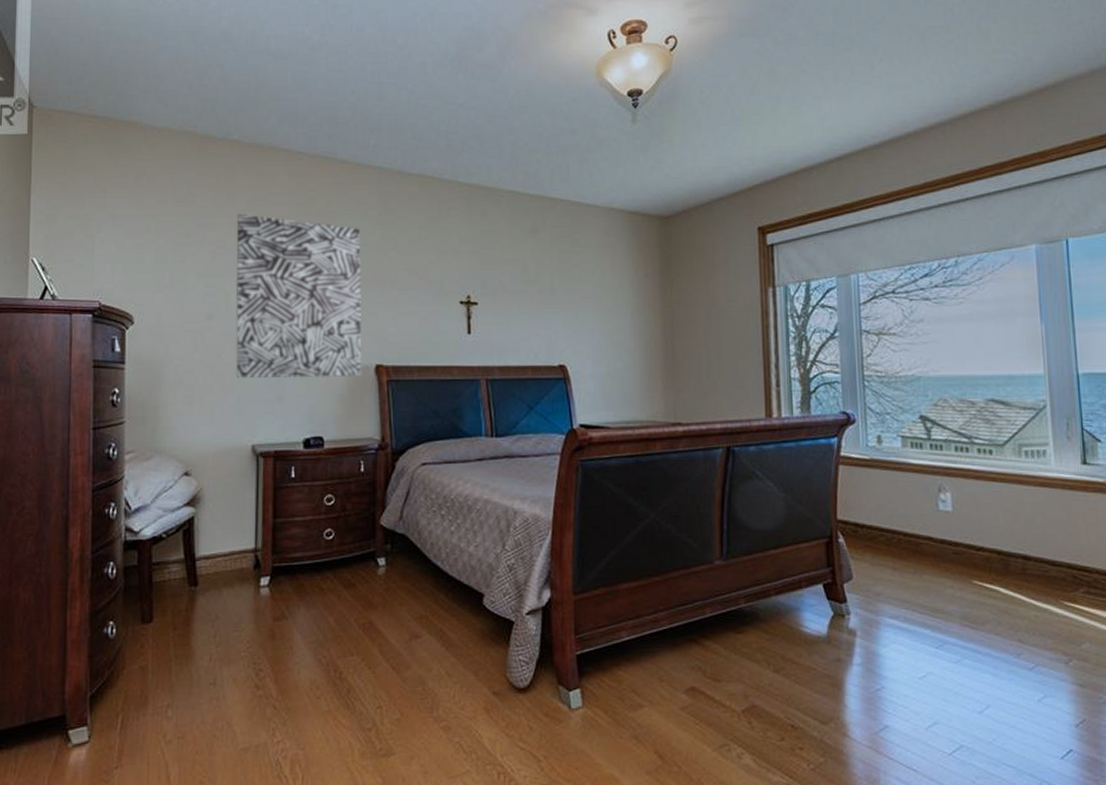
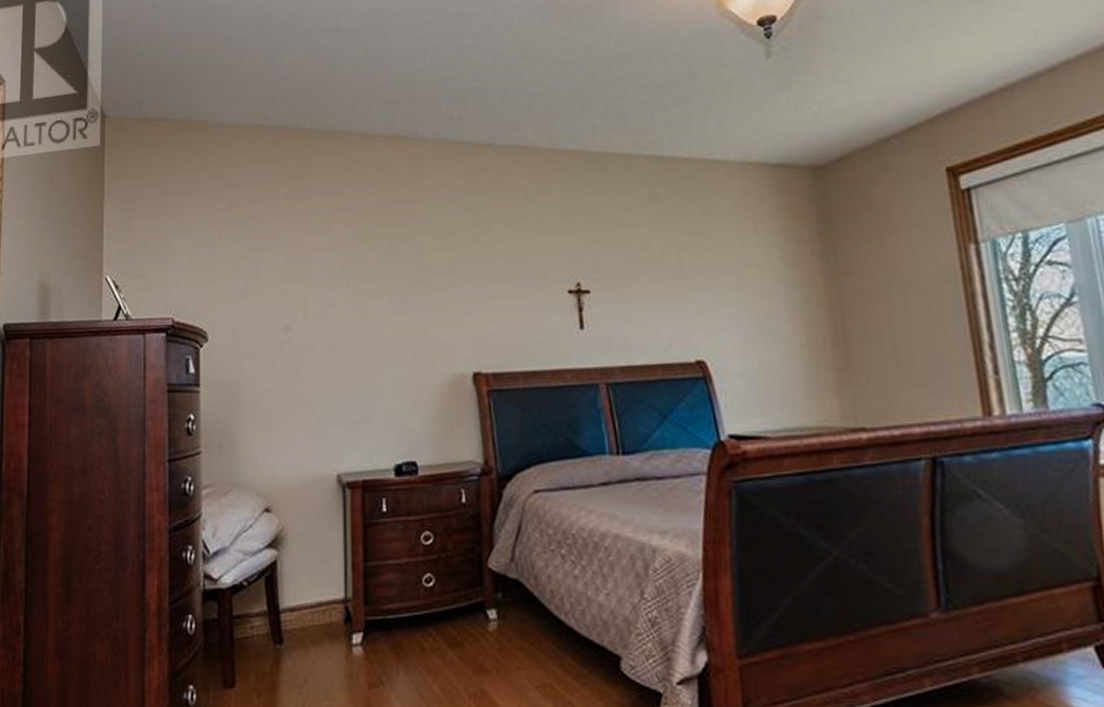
wall art: present [235,213,362,378] -> none [313,208,457,396]

